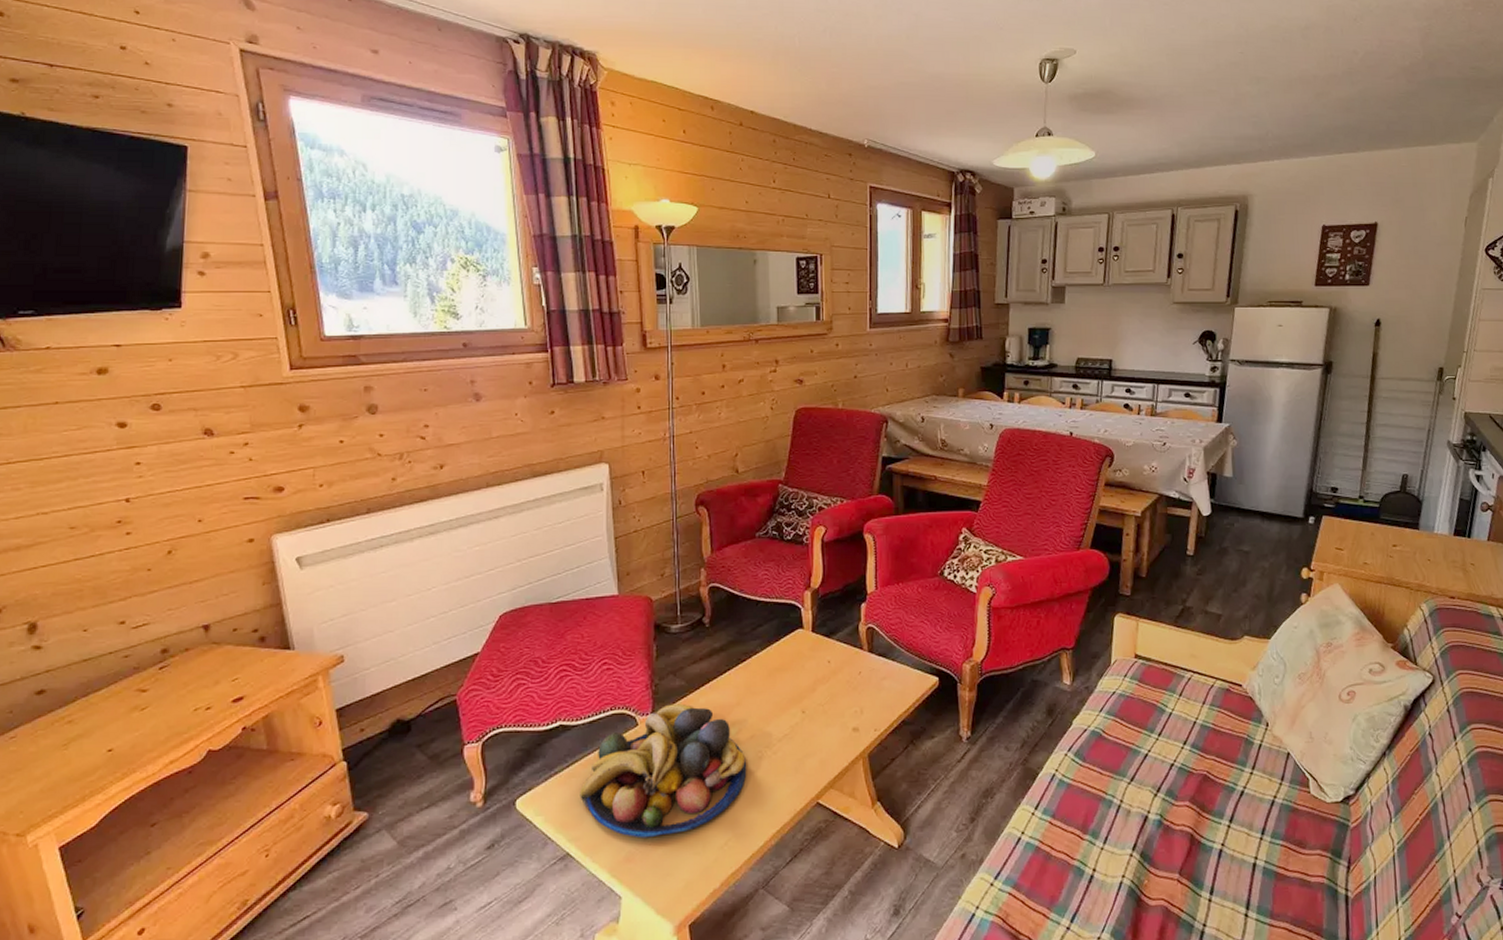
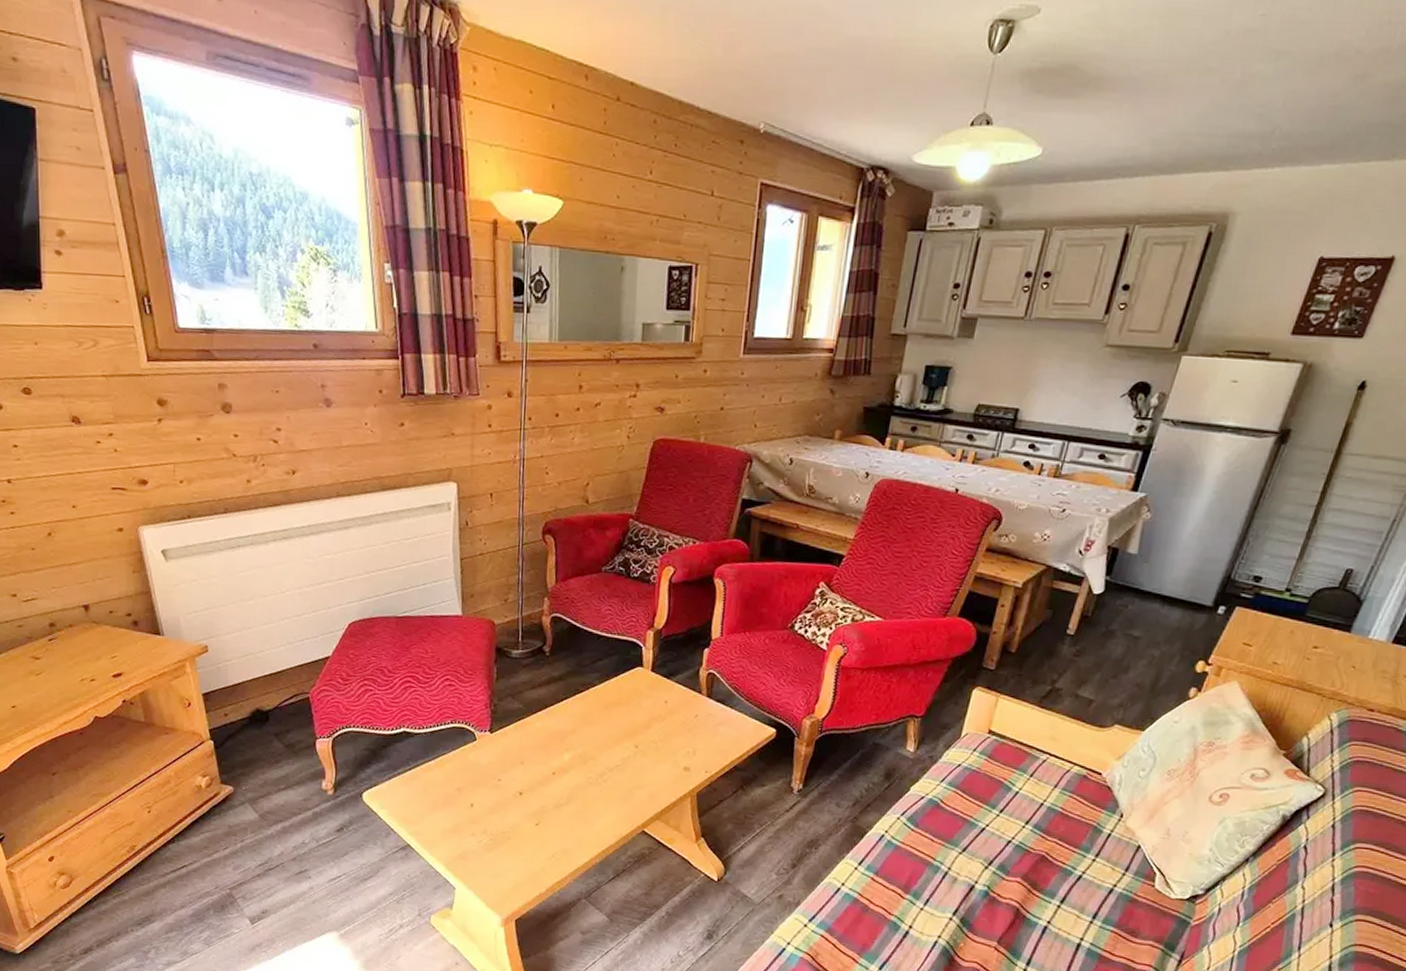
fruit bowl: present [580,703,747,839] -> none [420,724,578,841]

